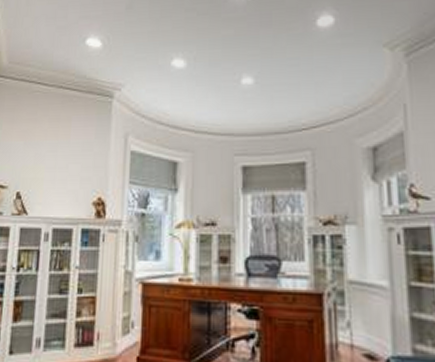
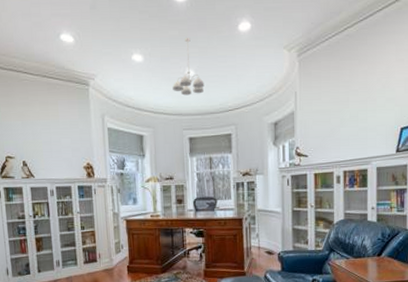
chandelier: none [223,37,267,110] -> present [172,38,204,96]

